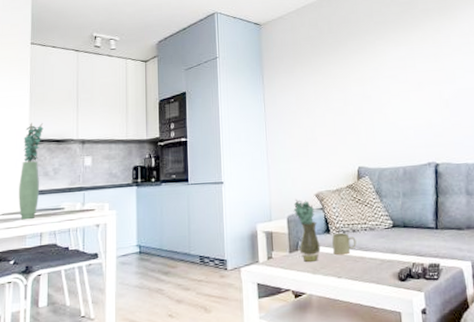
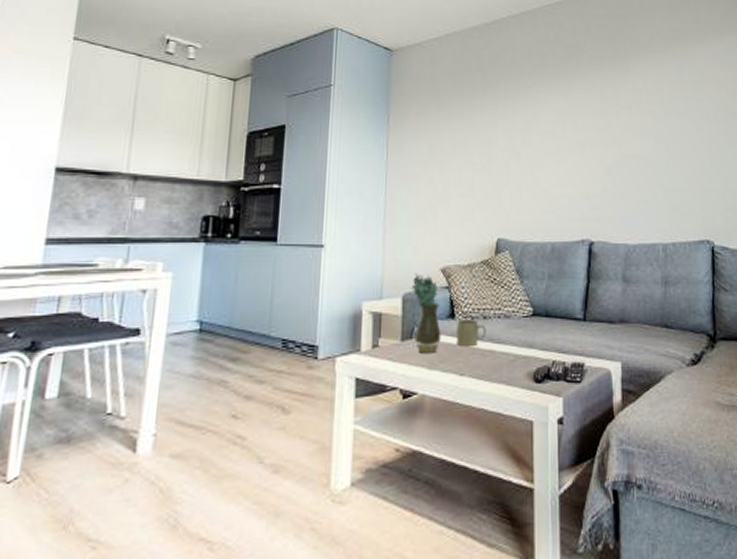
vase: present [18,123,44,220] -> none [30,145,81,278]

